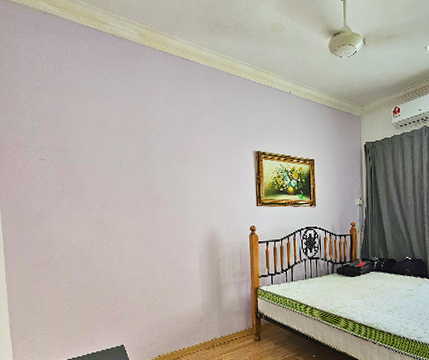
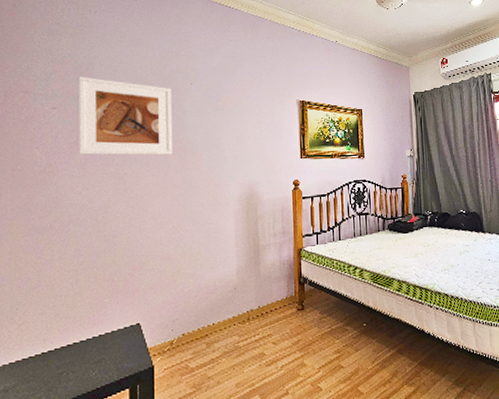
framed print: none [60,130,143,202] -> present [78,77,172,156]

